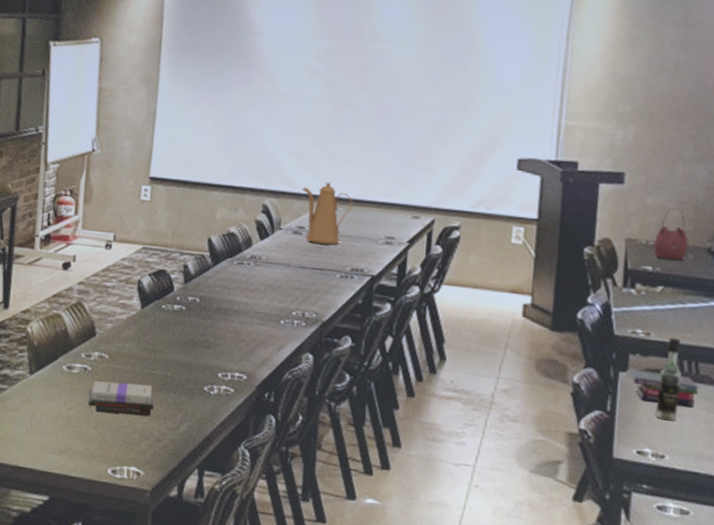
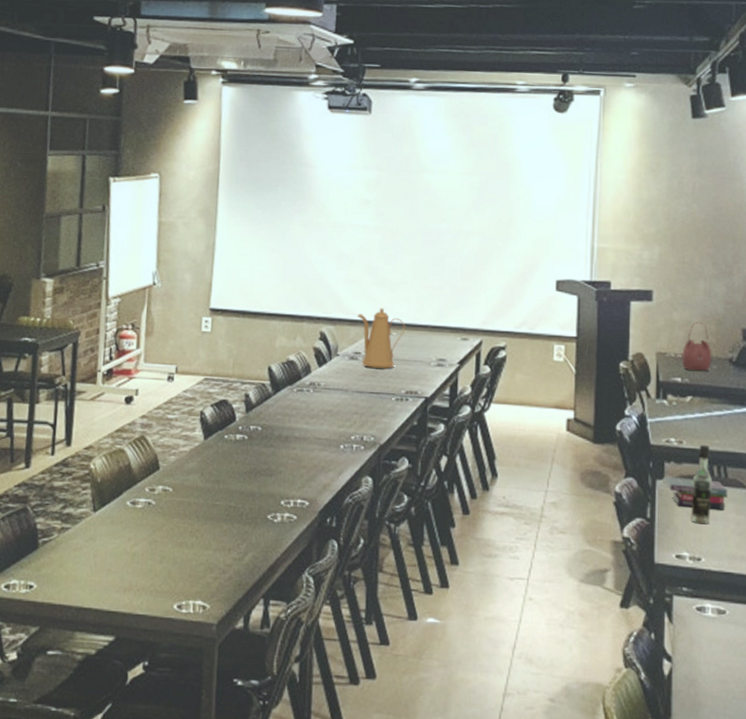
books: present [88,380,154,416] -> none [152,514,218,548]

